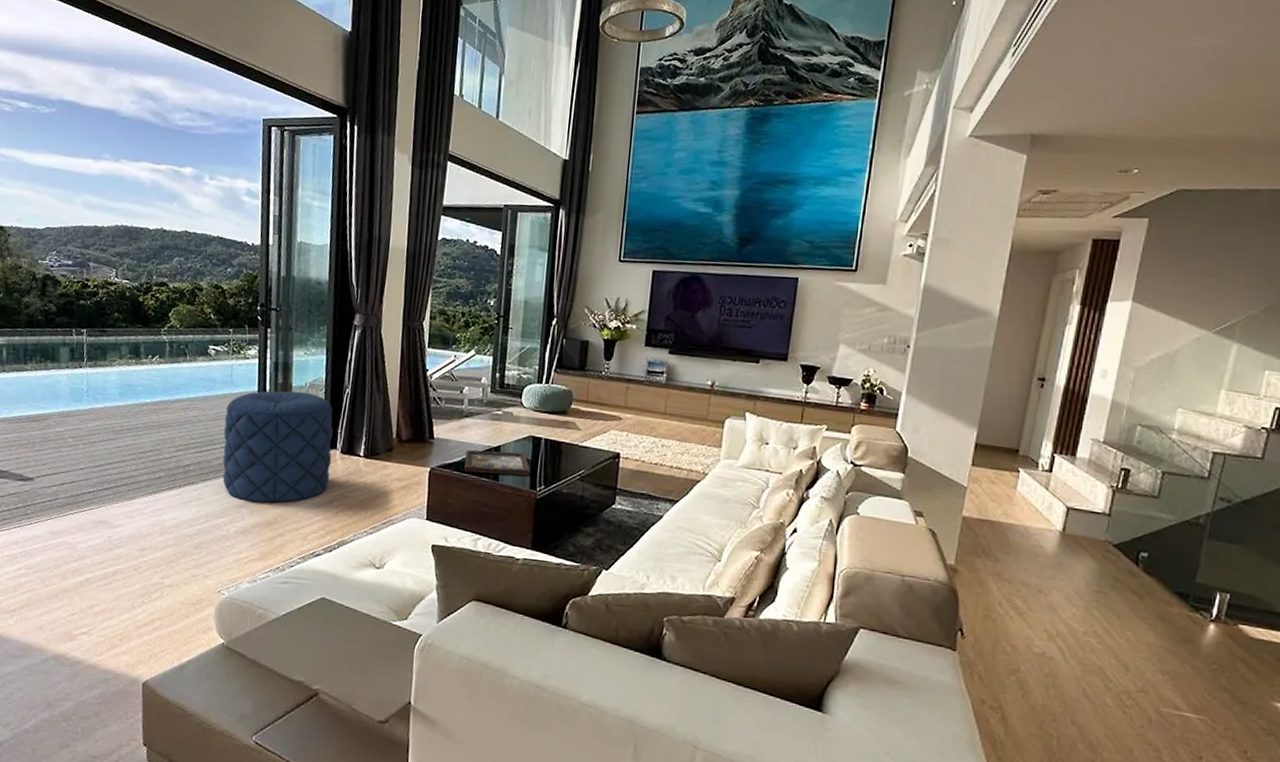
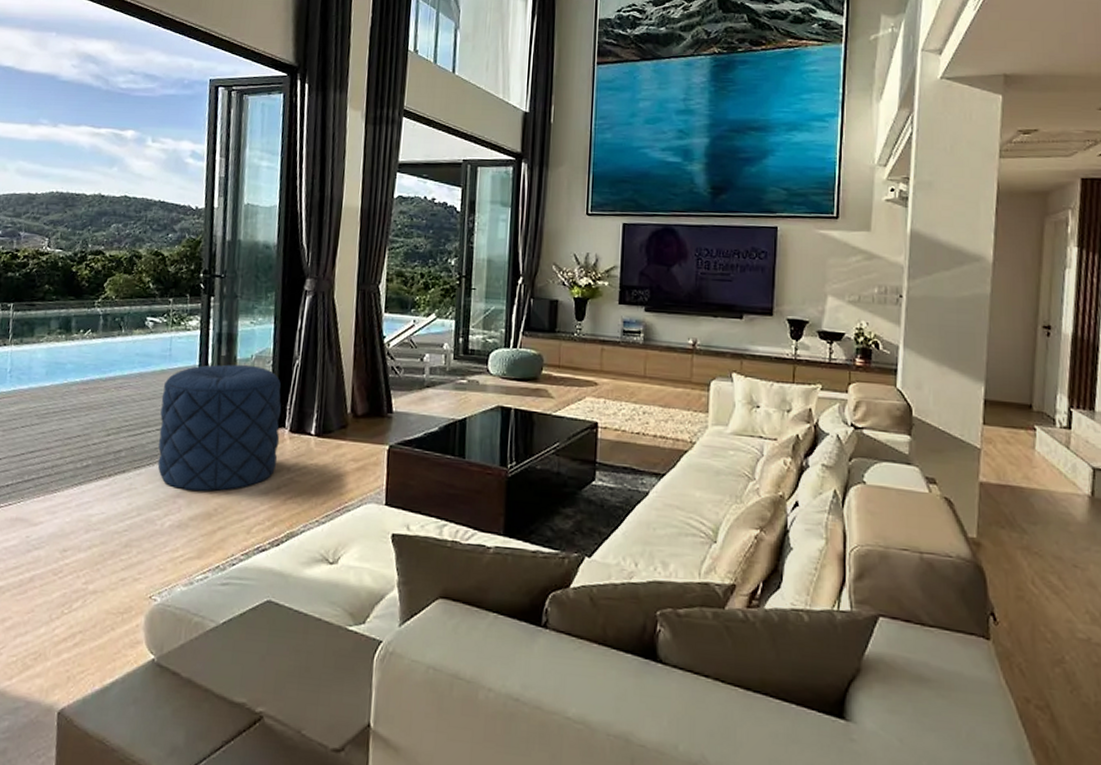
decorative tray: present [464,450,531,476] -> none [427,423,501,452]

